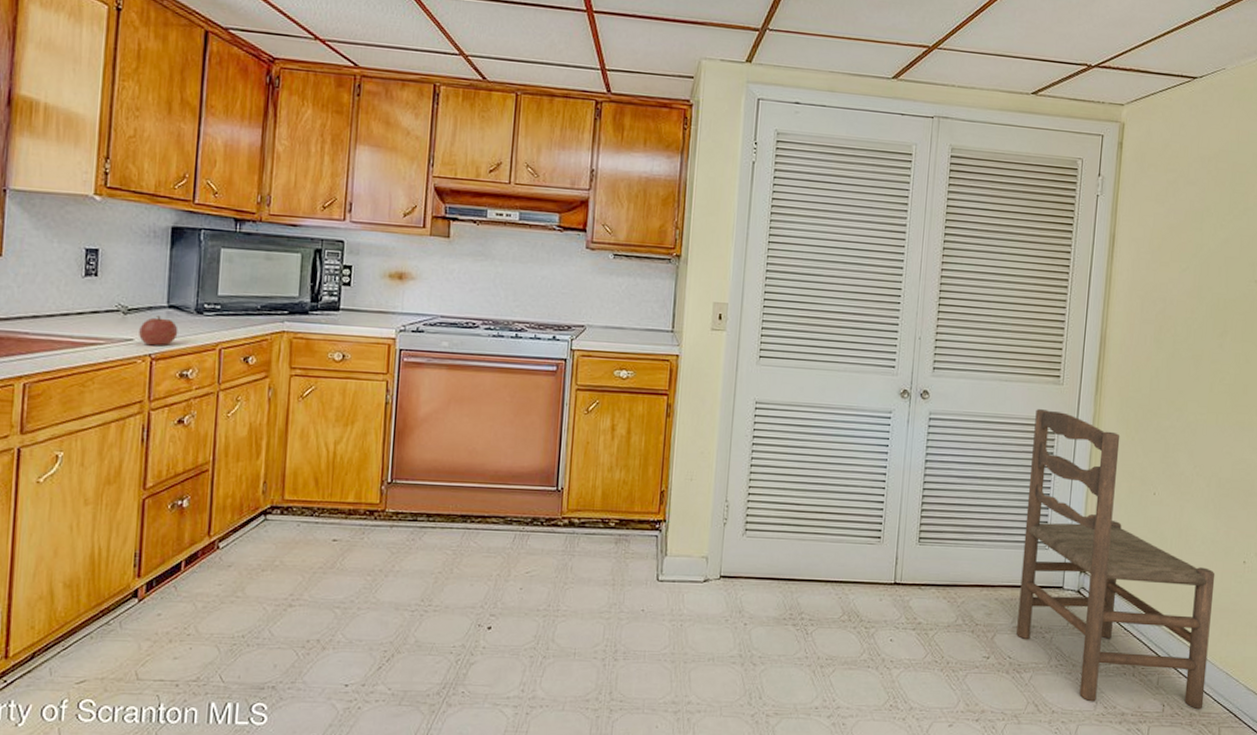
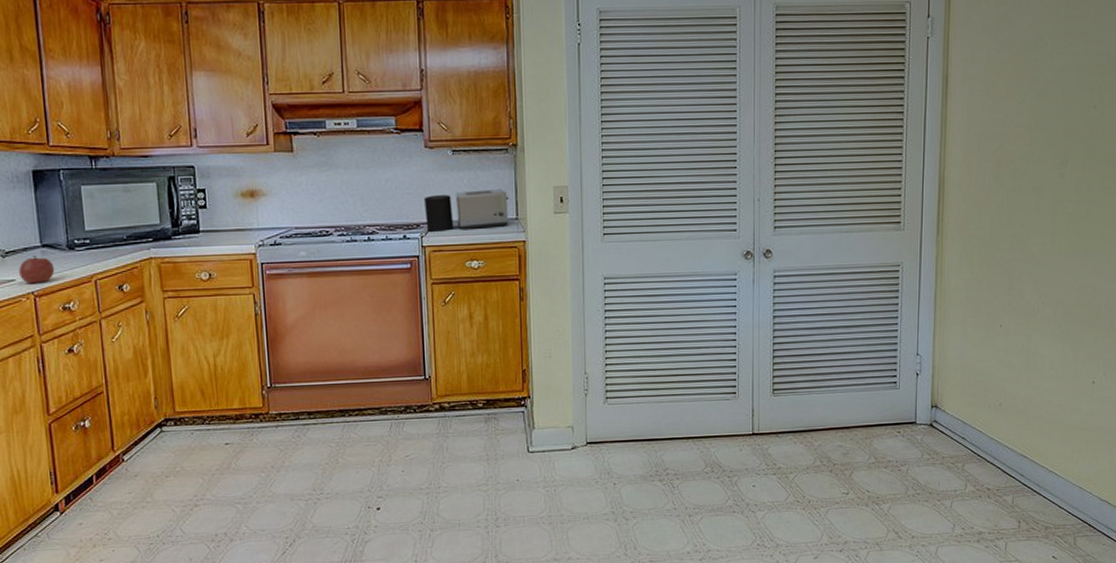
pen holder: none [578,298,607,337] -> present [423,195,454,233]
toaster: none [609,297,666,338] -> present [455,189,509,230]
dining chair: present [1016,409,1216,709] -> none [873,256,1065,525]

